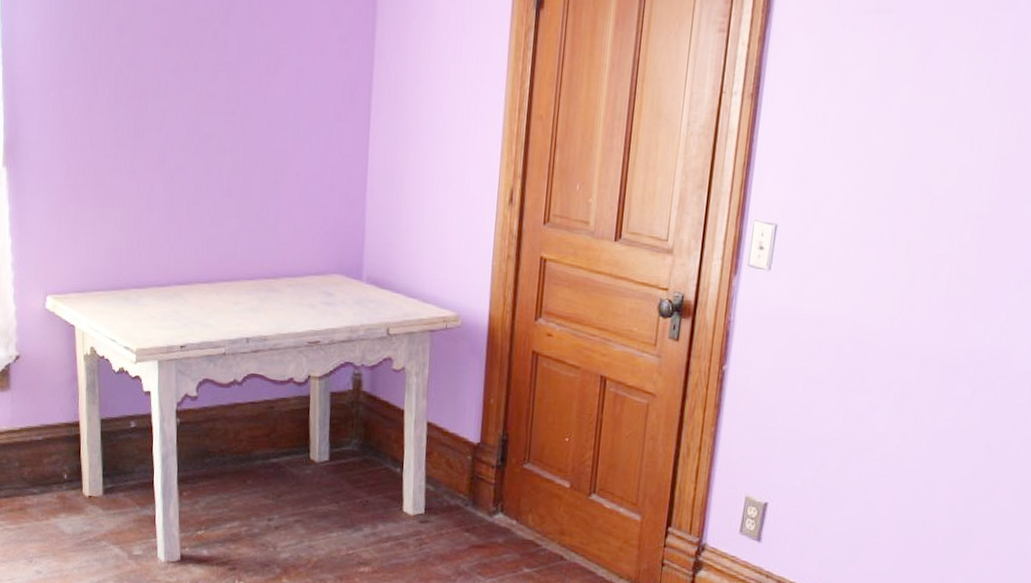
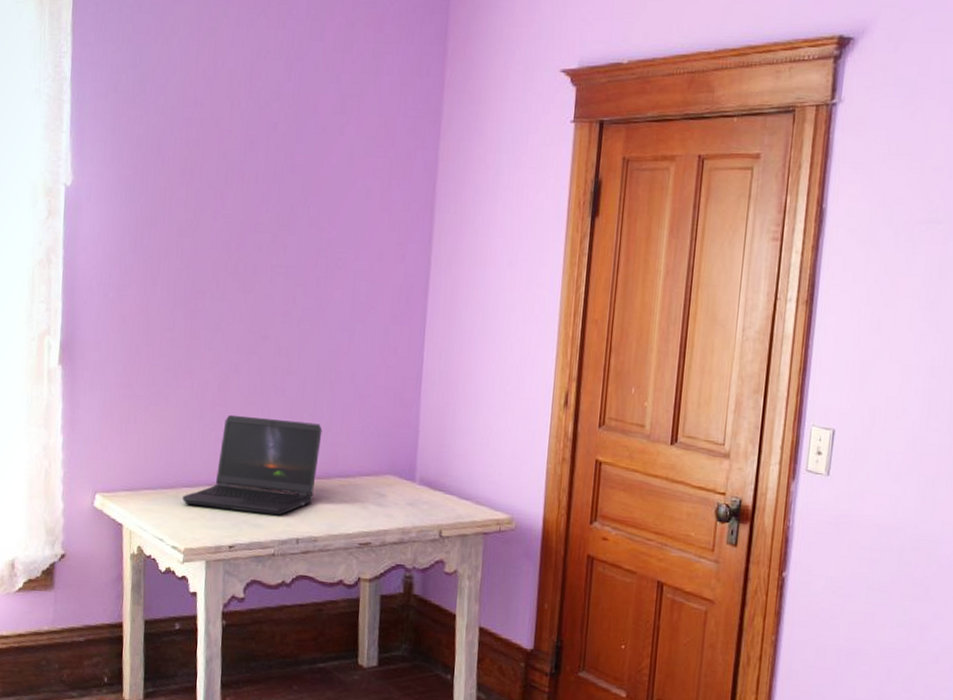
laptop computer: none [132,215,269,316] -> present [182,414,322,516]

